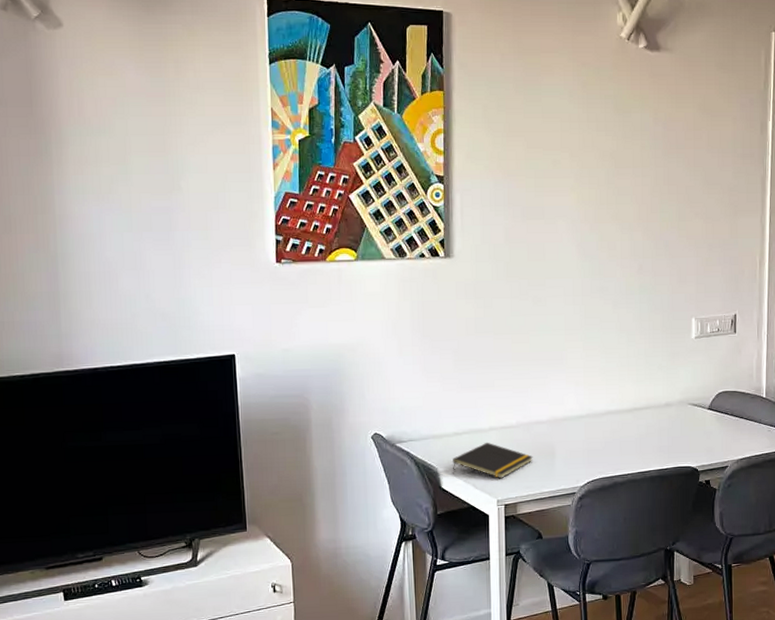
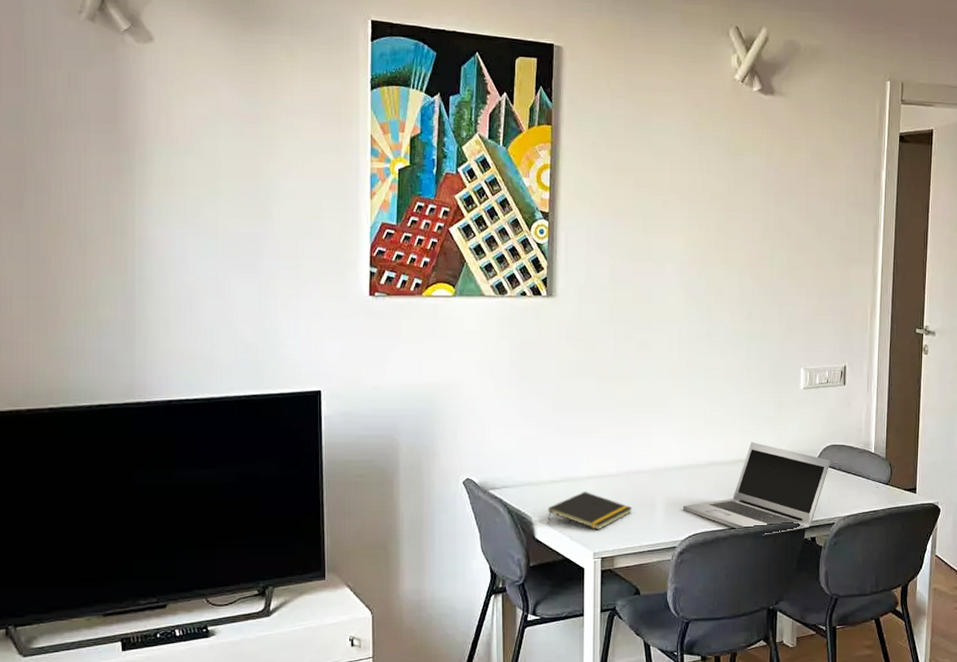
laptop: none [581,391,724,480] -> present [682,442,832,535]

